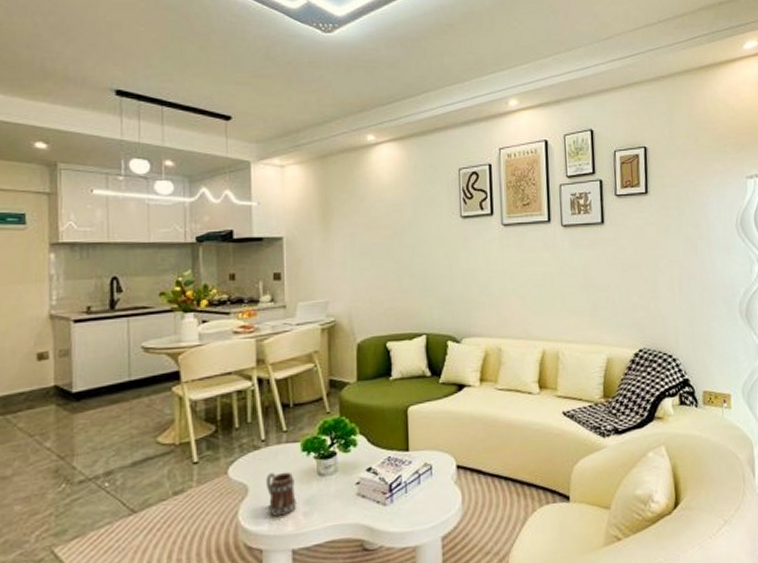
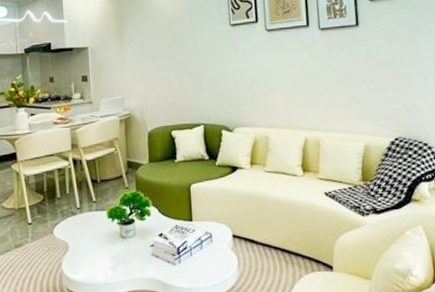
mug: present [265,472,296,516] -> none [81,234,105,268]

